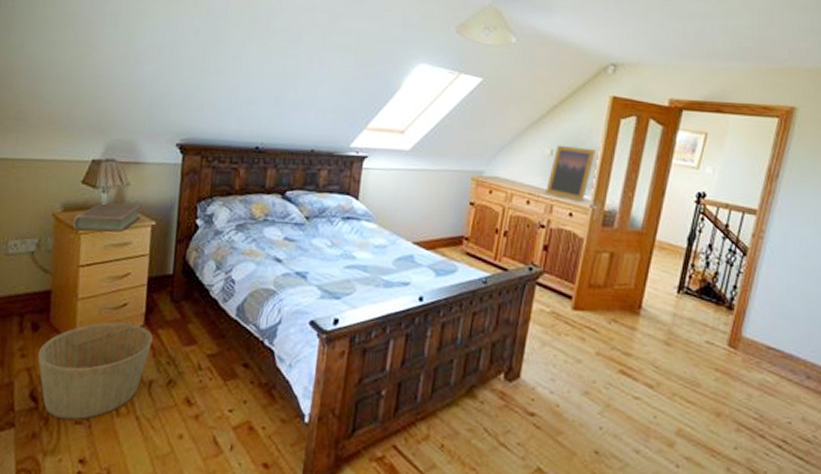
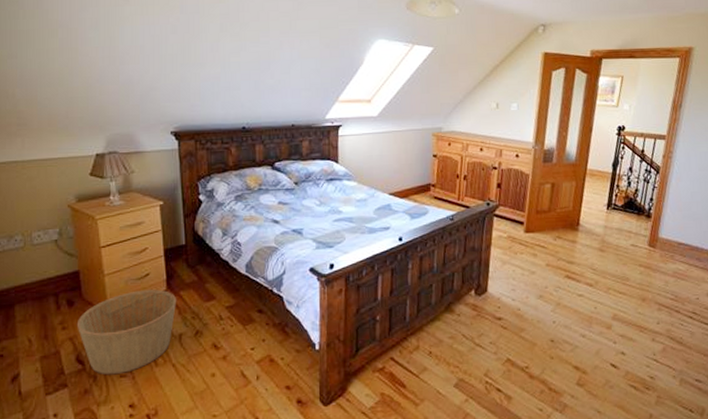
book: present [73,203,141,233] -> none [89,188,149,217]
picture frame: present [545,144,595,201] -> none [495,98,534,144]

